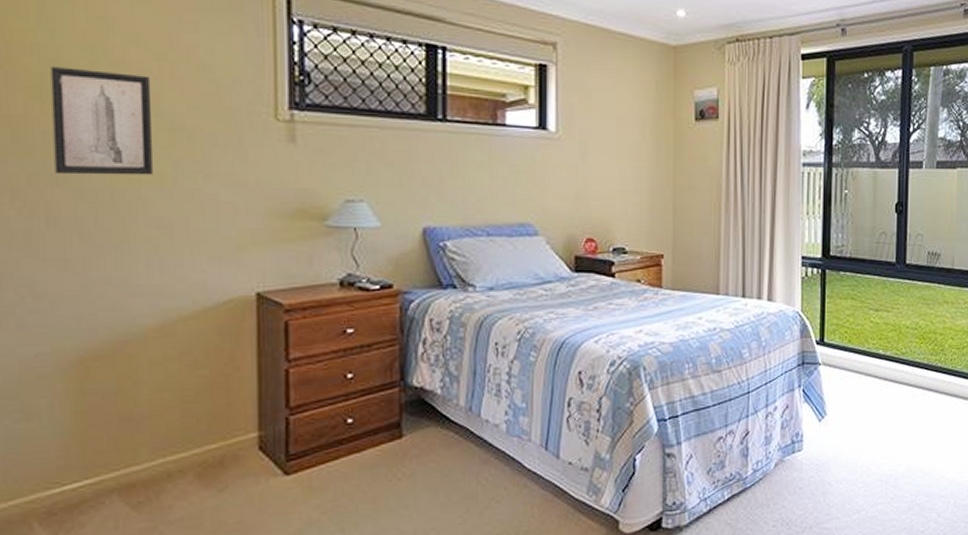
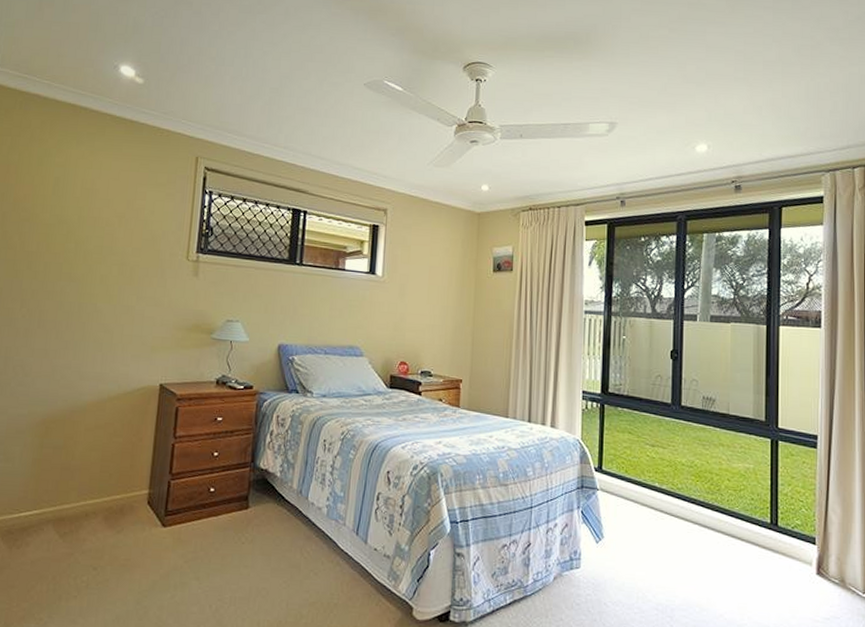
wall art: present [50,67,154,175] -> none [48,220,113,295]

